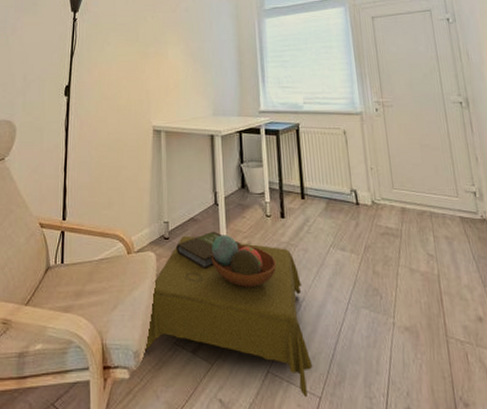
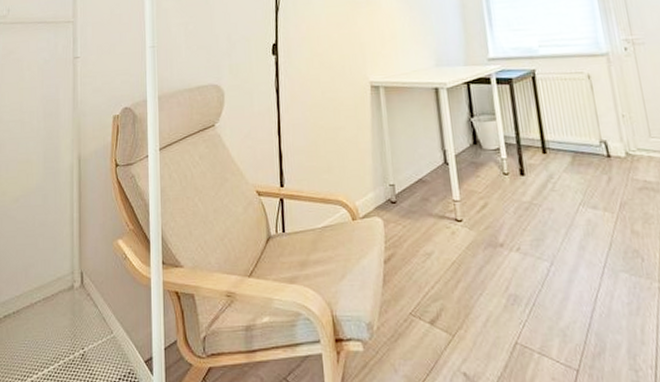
side table: present [142,231,312,398] -> none [376,192,566,371]

